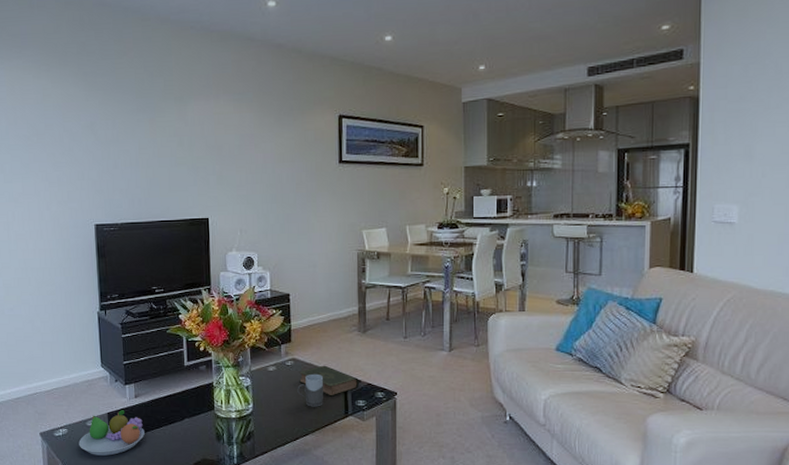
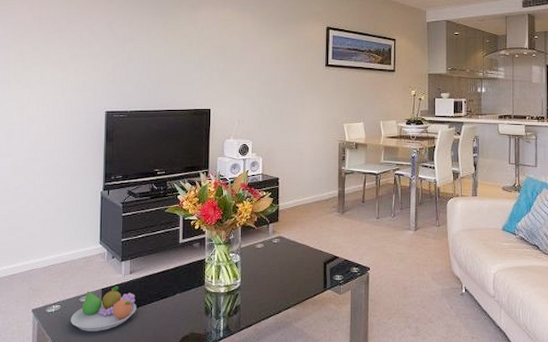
mug: present [297,373,324,407] -> none [282,250,306,282]
book: present [298,365,360,396] -> none [283,243,338,272]

